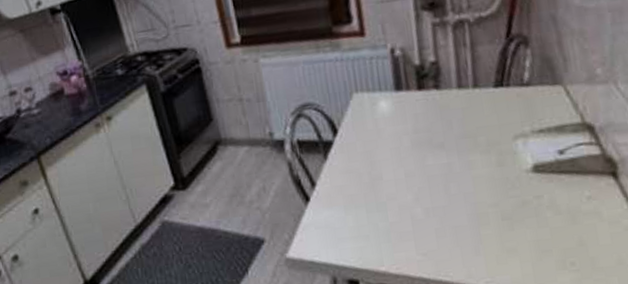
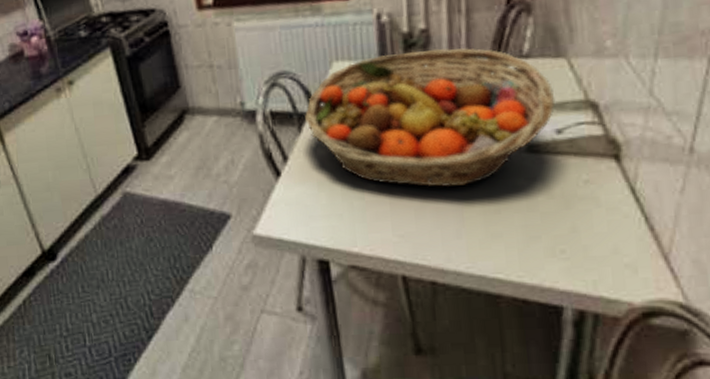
fruit basket: none [329,77,556,208] -> present [305,47,556,188]

